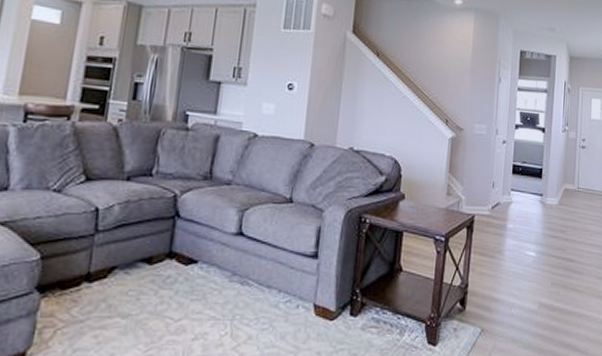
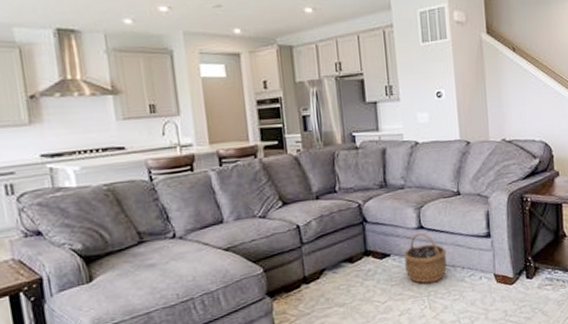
wicker basket: none [212,239,265,304] -> present [403,232,447,284]

